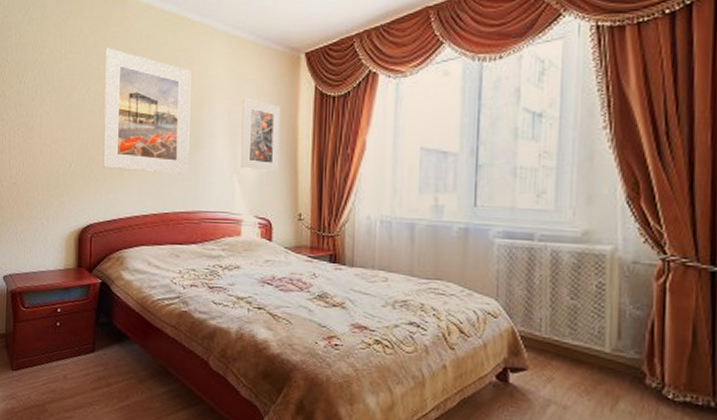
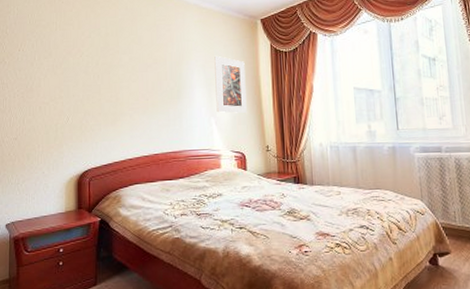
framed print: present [102,48,192,176] -> none [96,19,173,121]

